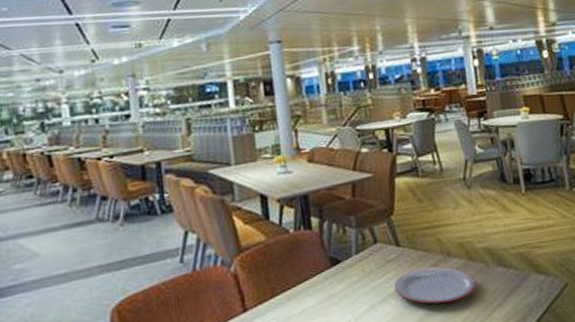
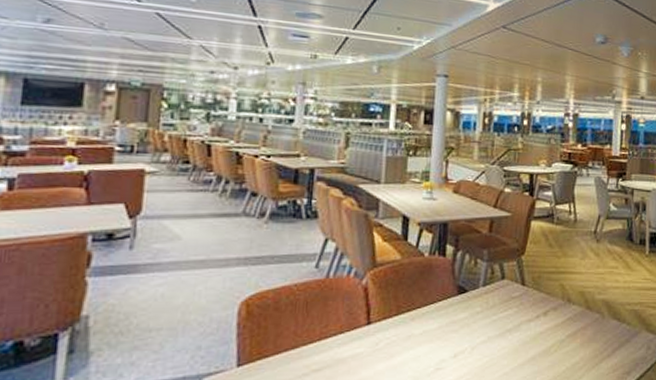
plate: present [394,266,477,304] -> none [513,310,590,346]

